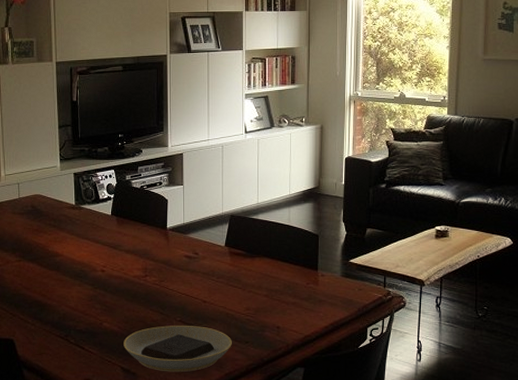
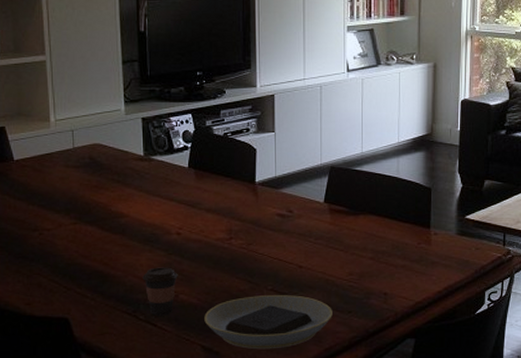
coffee cup: none [73,299,102,340] -> present [142,267,178,316]

